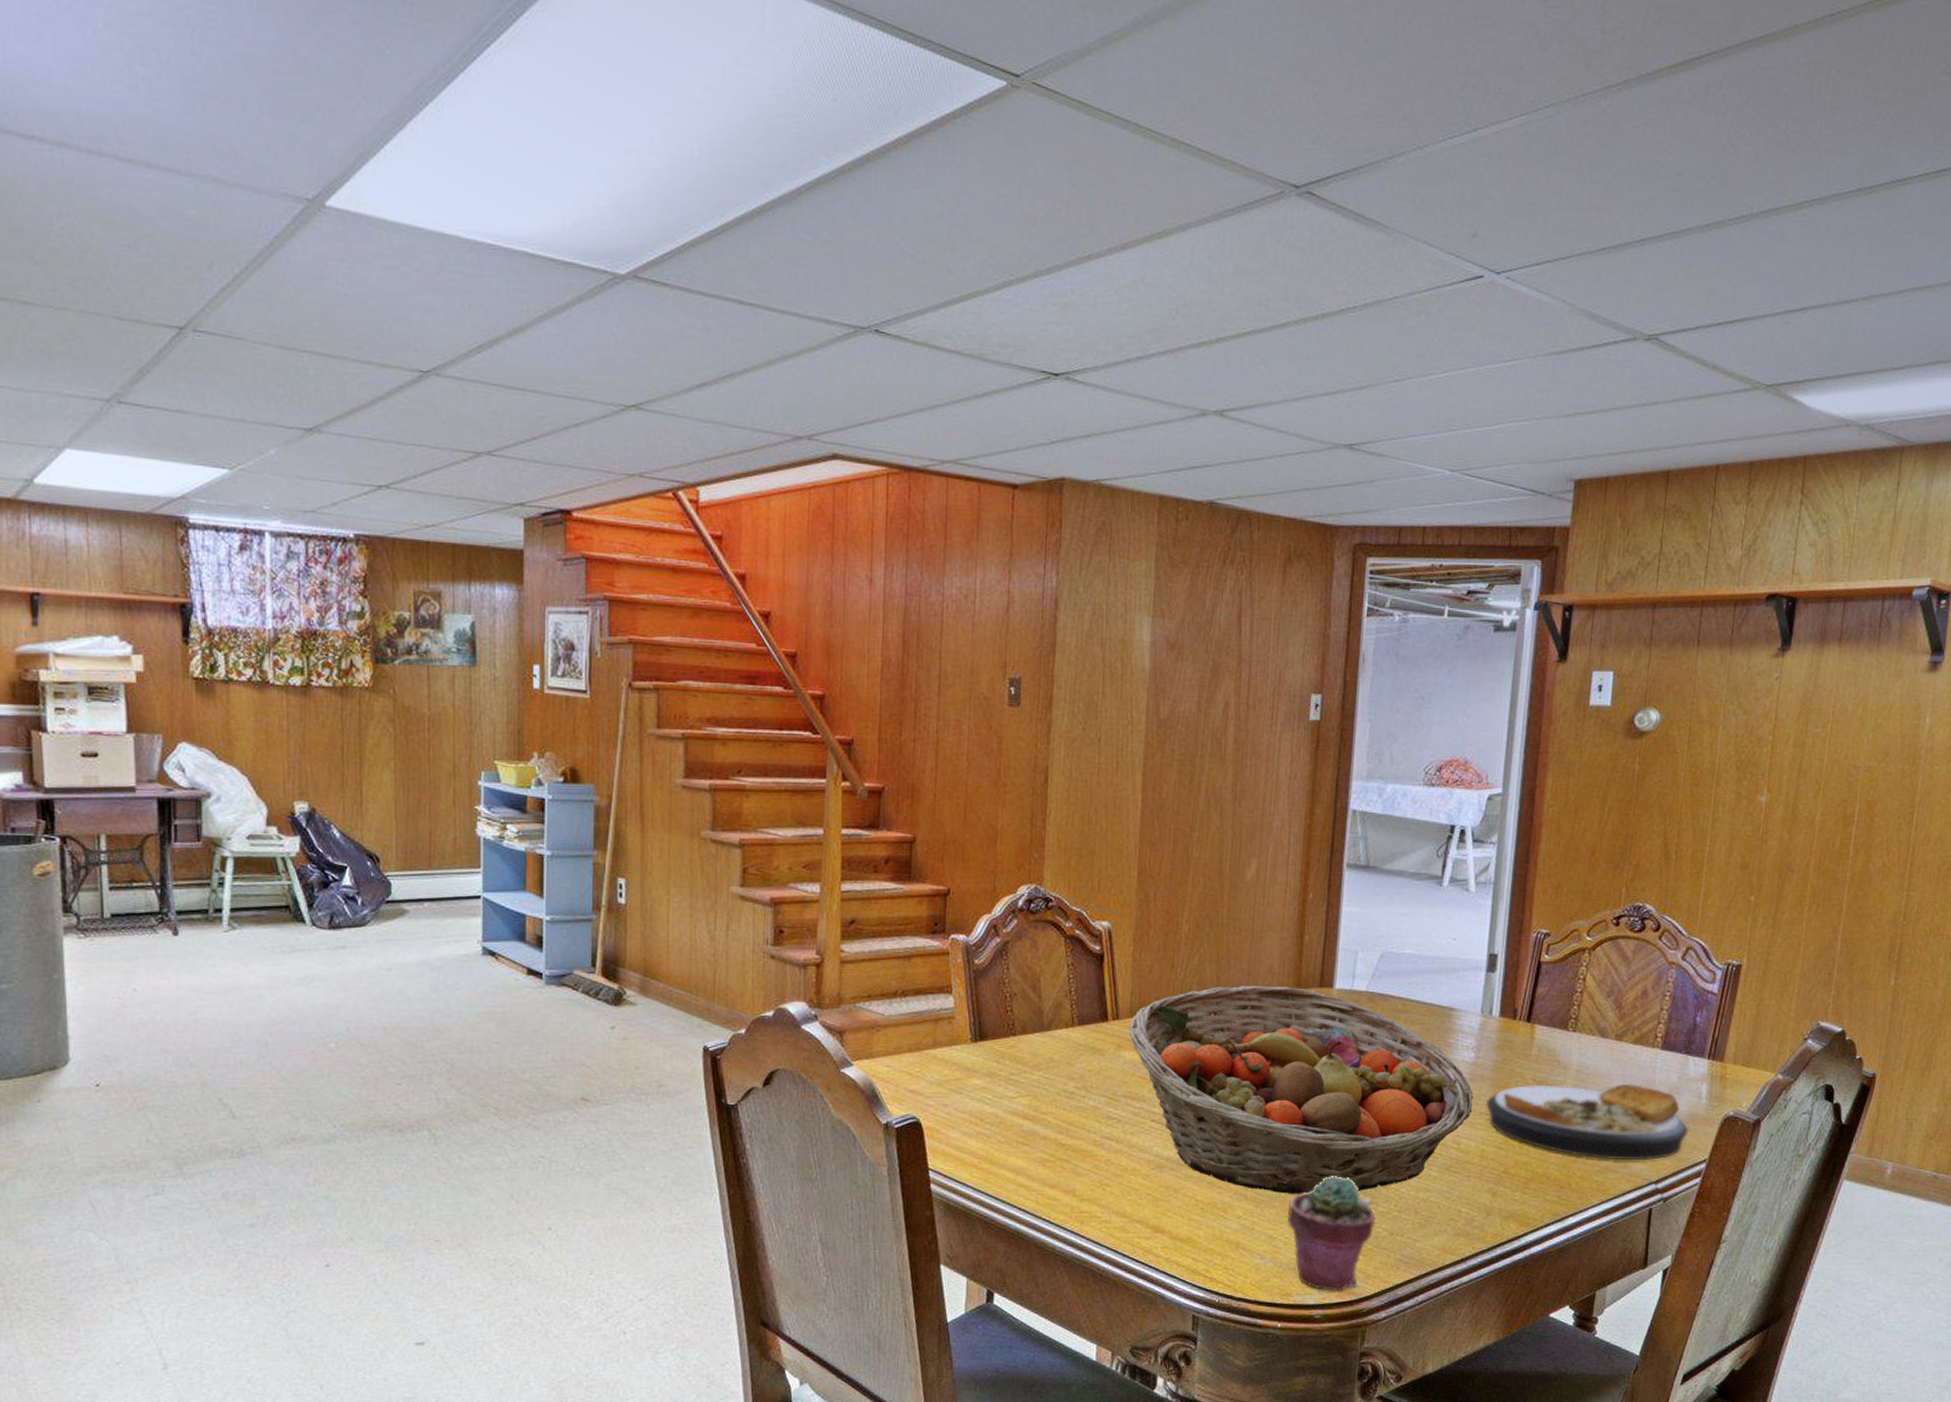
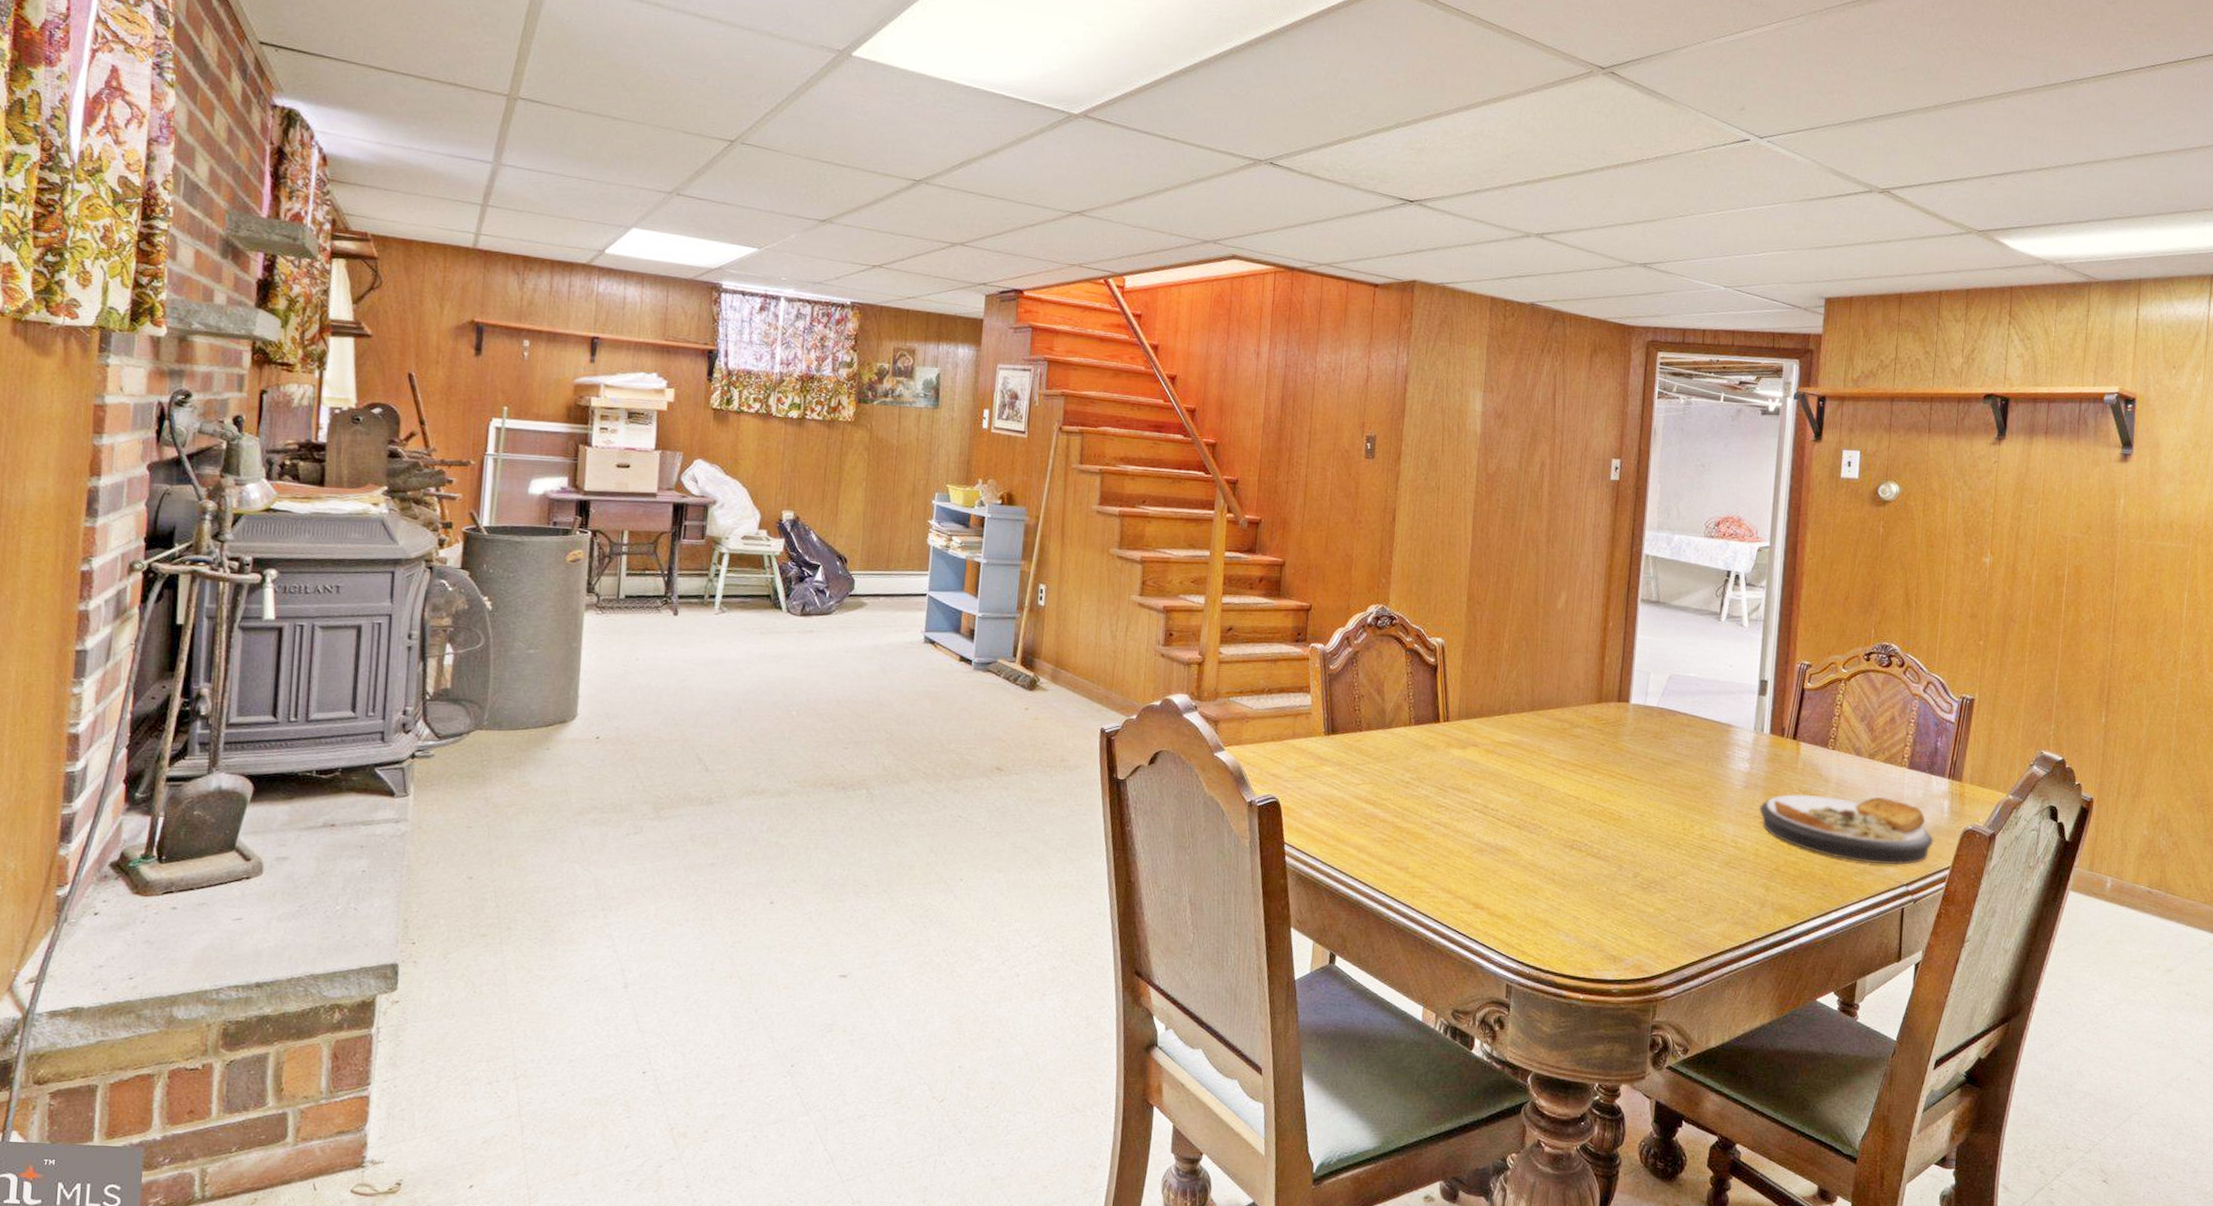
fruit basket: present [1128,985,1474,1194] -> none [1457,697,1749,881]
potted succulent: present [1287,1176,1376,1292] -> none [1589,866,1665,970]

